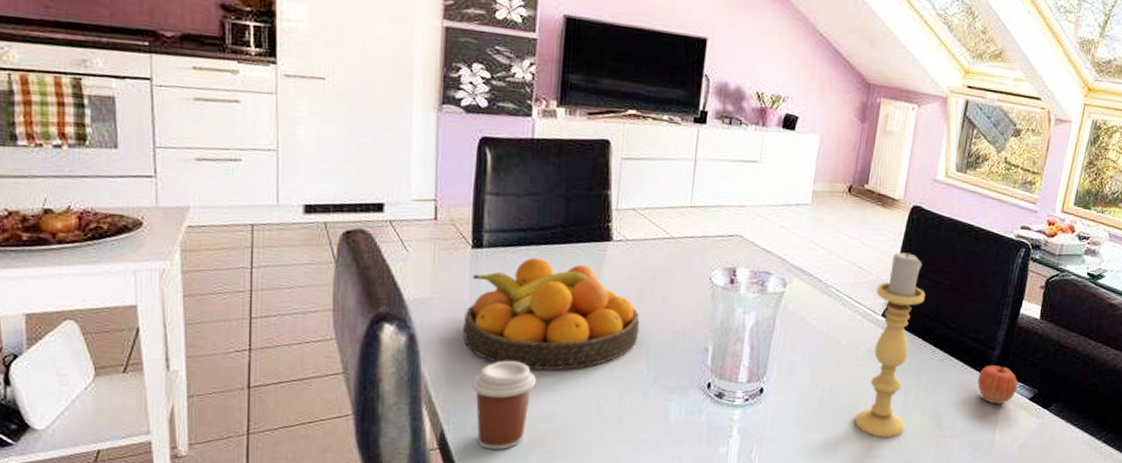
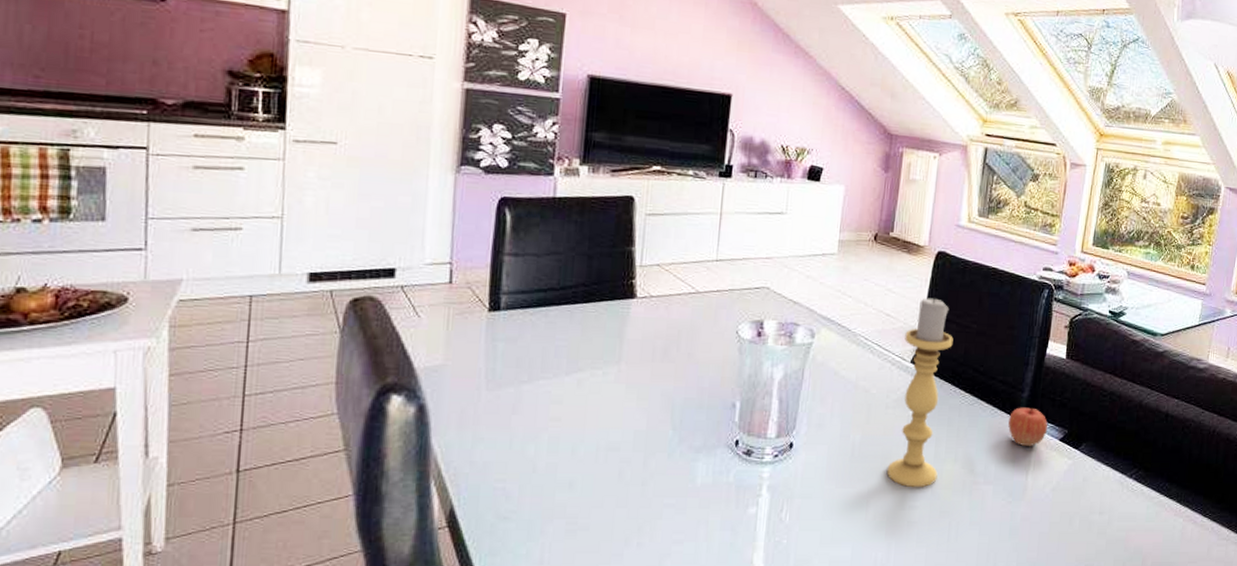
fruit bowl: present [462,257,640,370] -> none [476,318,665,436]
coffee cup: present [471,361,536,450] -> none [484,428,555,525]

